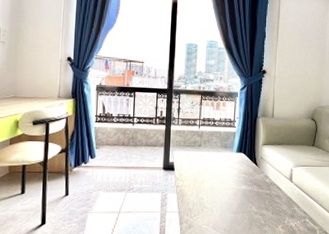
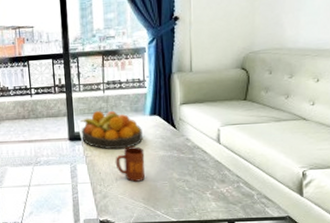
fruit bowl: none [175,144,230,182] -> present [80,111,144,150]
mug: none [203,179,229,213] -> present [115,146,146,182]

